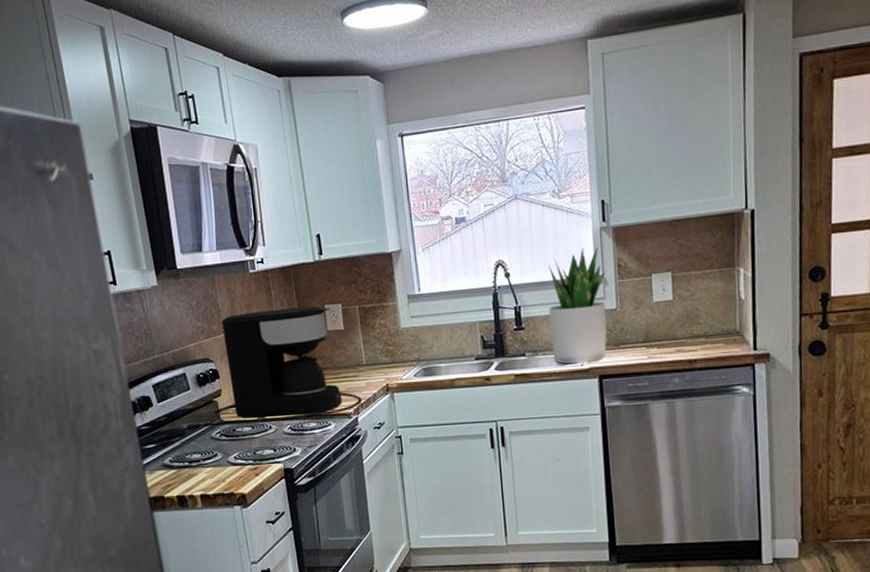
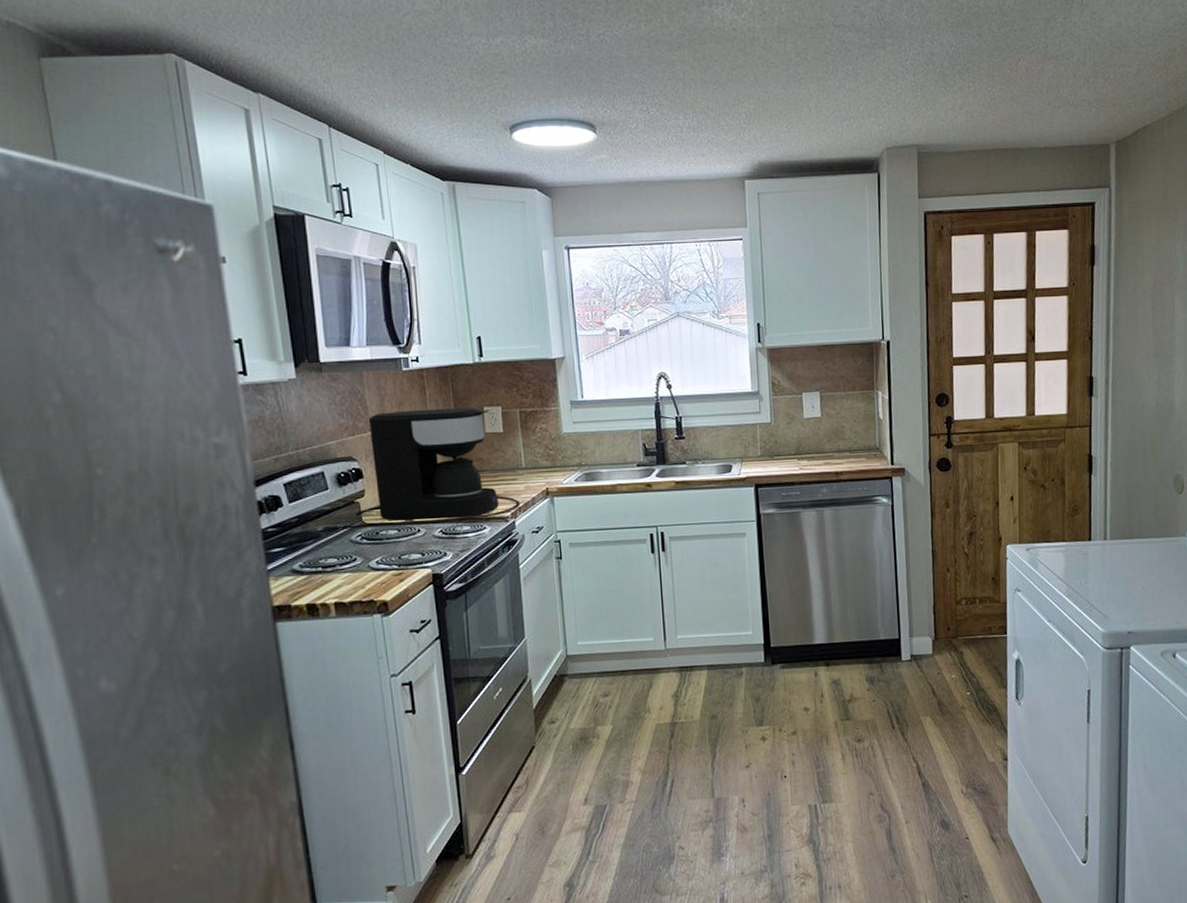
planter: present [549,247,607,364] -> none [708,365,762,473]

